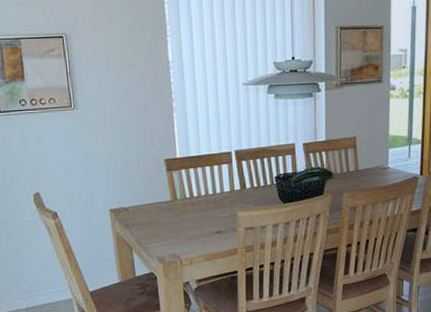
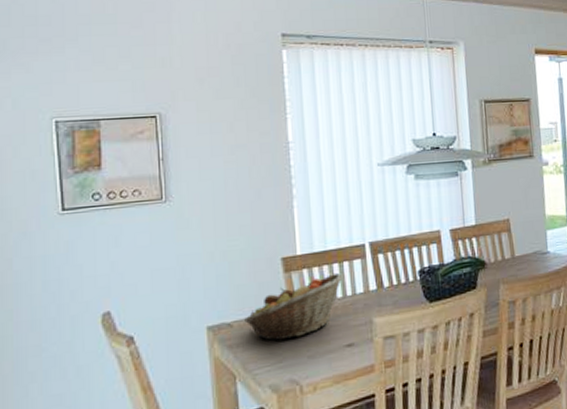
fruit basket: none [137,174,213,224] -> present [244,272,343,341]

